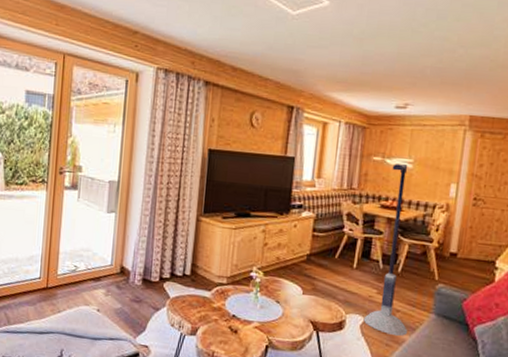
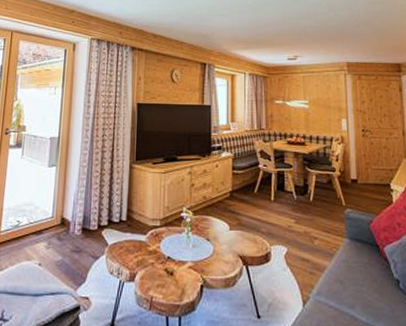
floor lamp: present [363,164,408,337] -> none [286,105,328,264]

